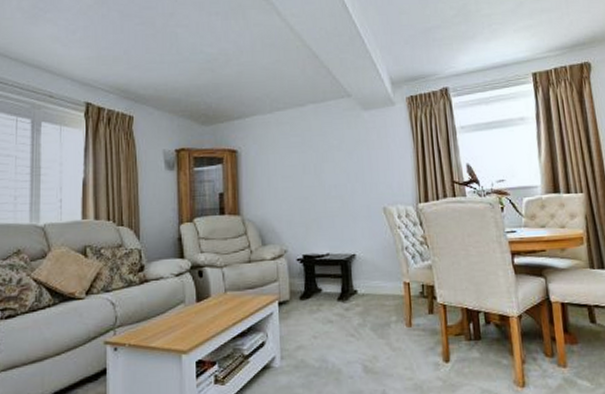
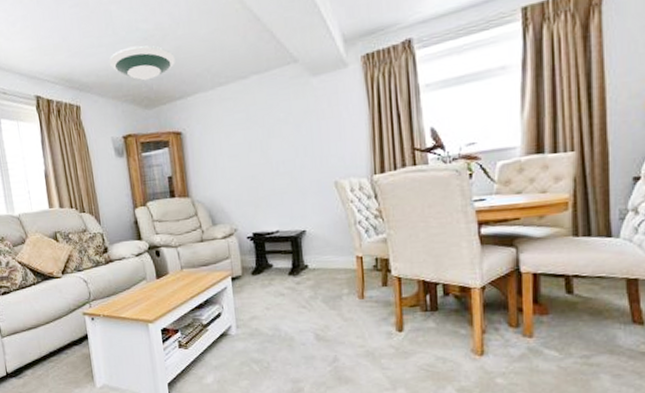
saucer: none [170,66,236,99] -> present [109,45,175,81]

